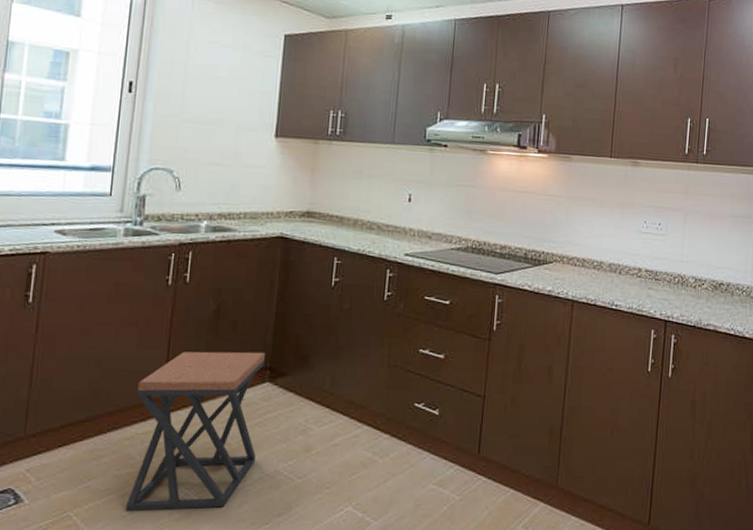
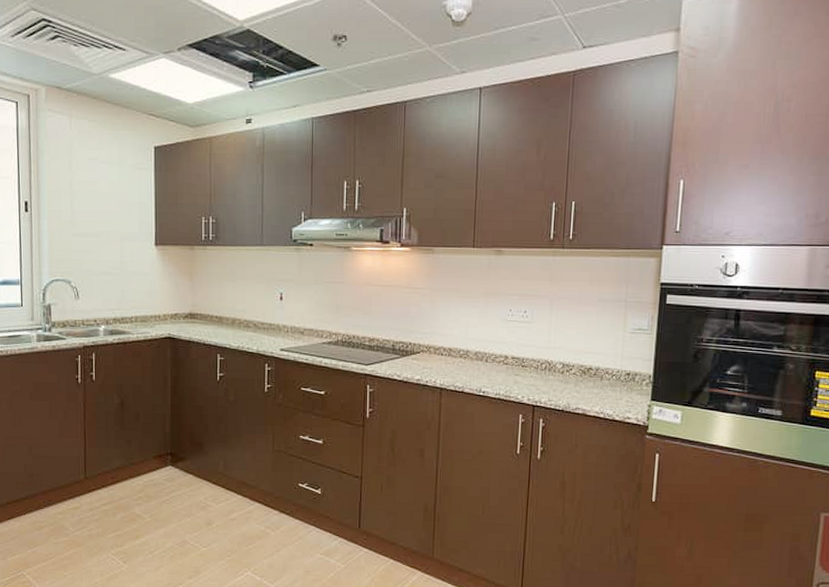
stool: present [126,351,265,512] -> none [64,439,167,572]

